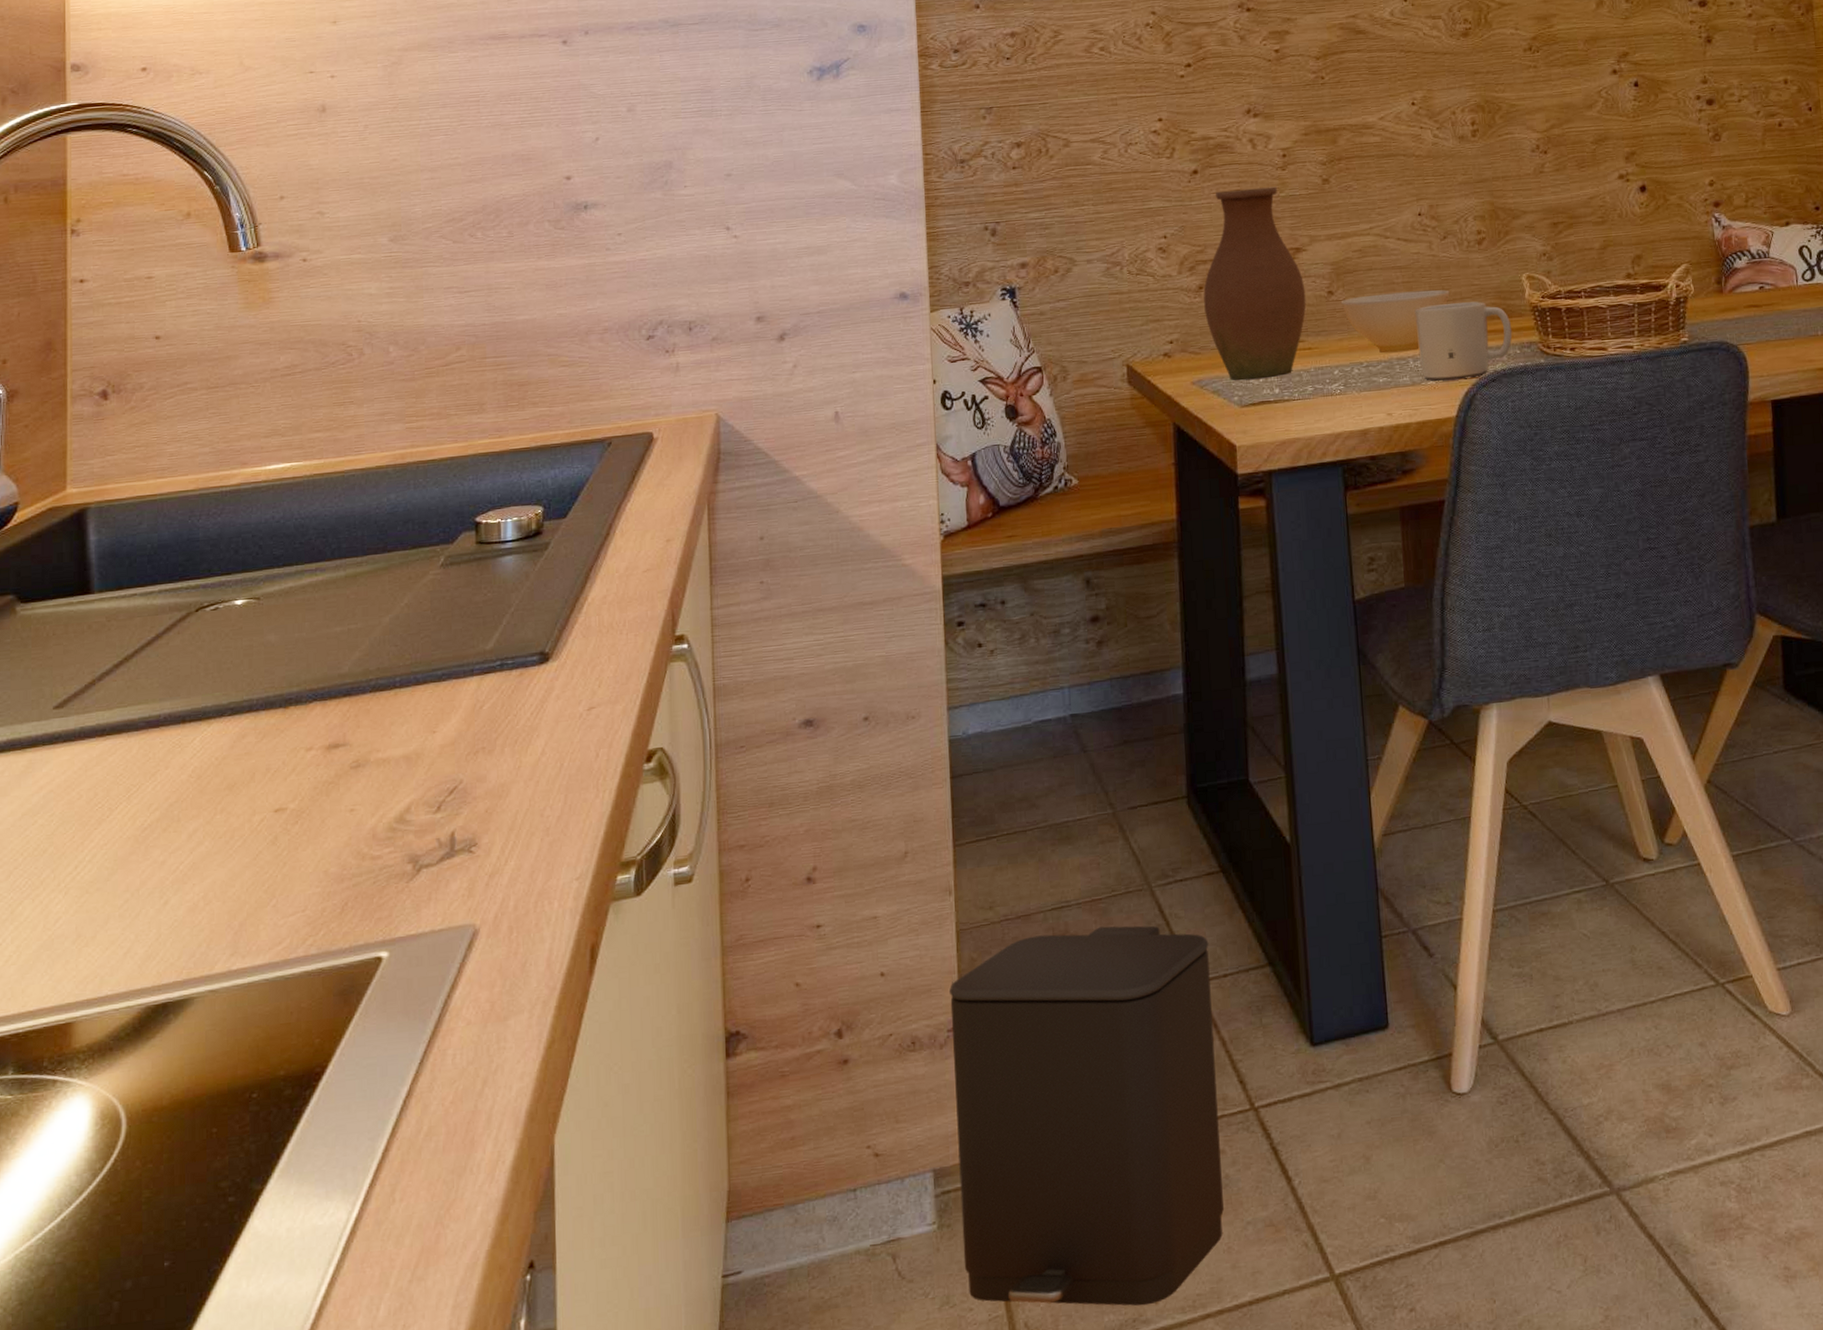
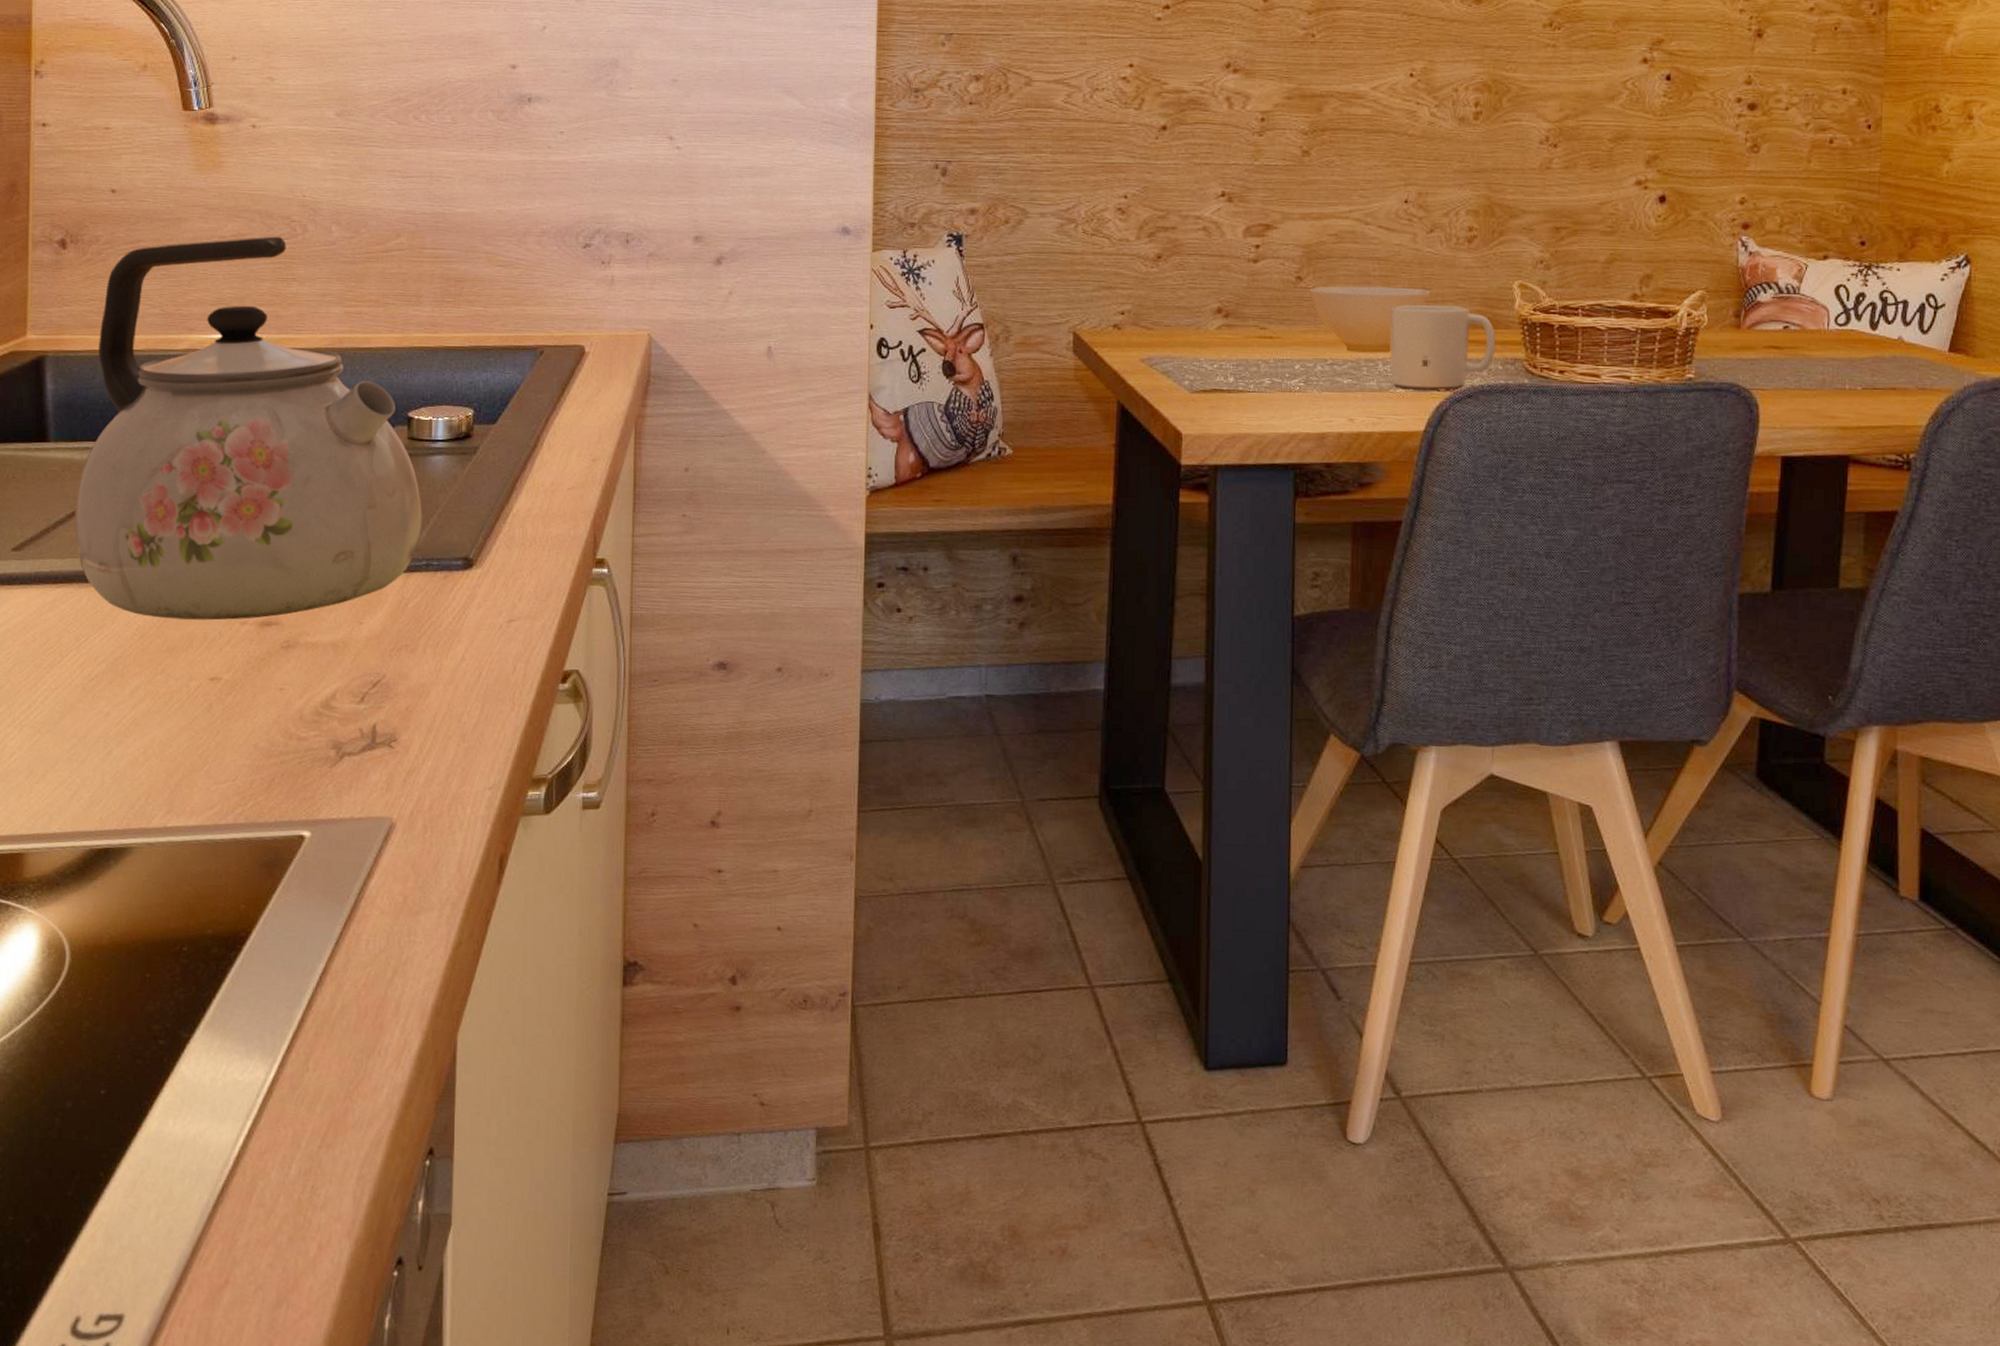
kettle: none [122,362,495,757] -> present [74,236,422,620]
pedal bin: present [948,925,1224,1306] -> none [840,914,1109,1296]
vase: present [1203,186,1306,381] -> none [1161,152,1272,365]

